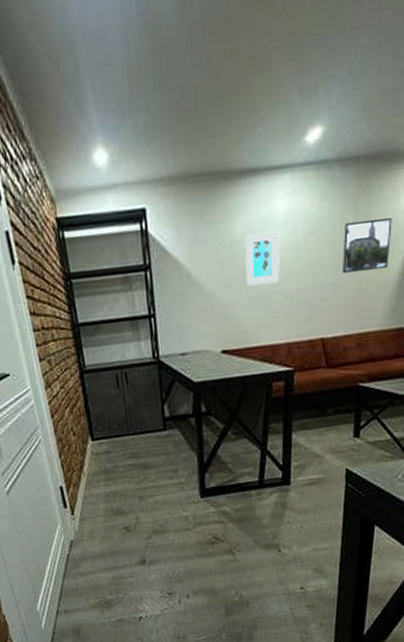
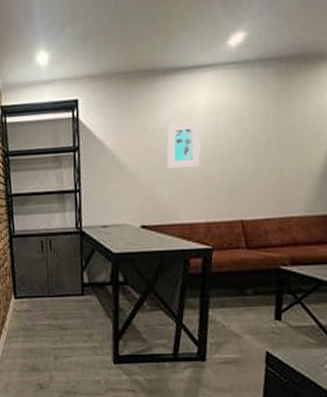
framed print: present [341,218,392,274] -> none [263,112,316,162]

